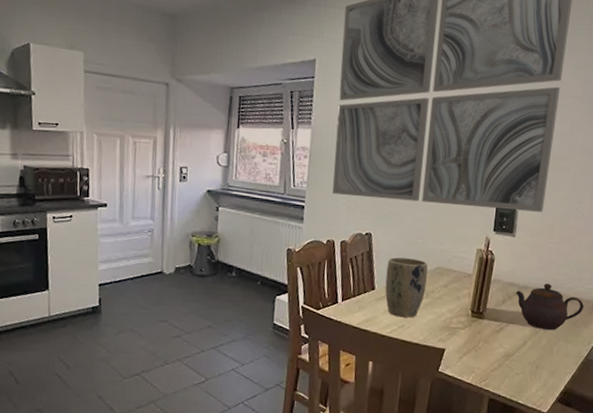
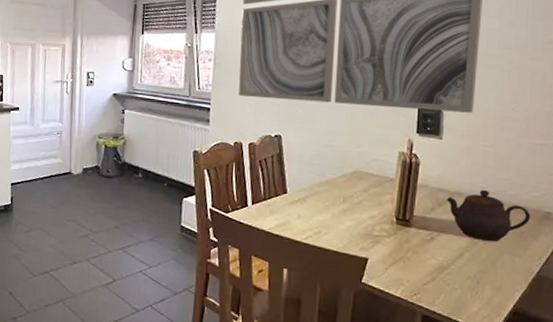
plant pot: present [385,257,428,318] -> none [298,160,344,224]

